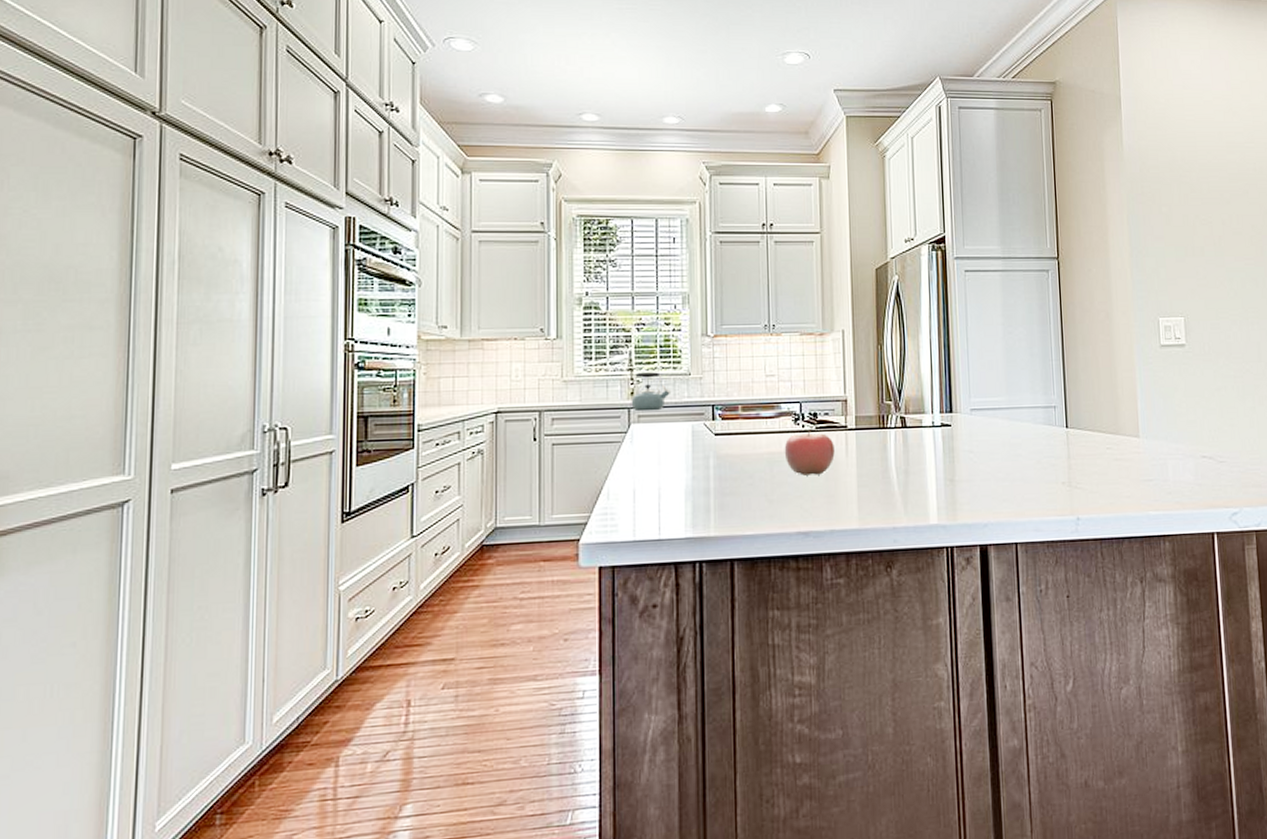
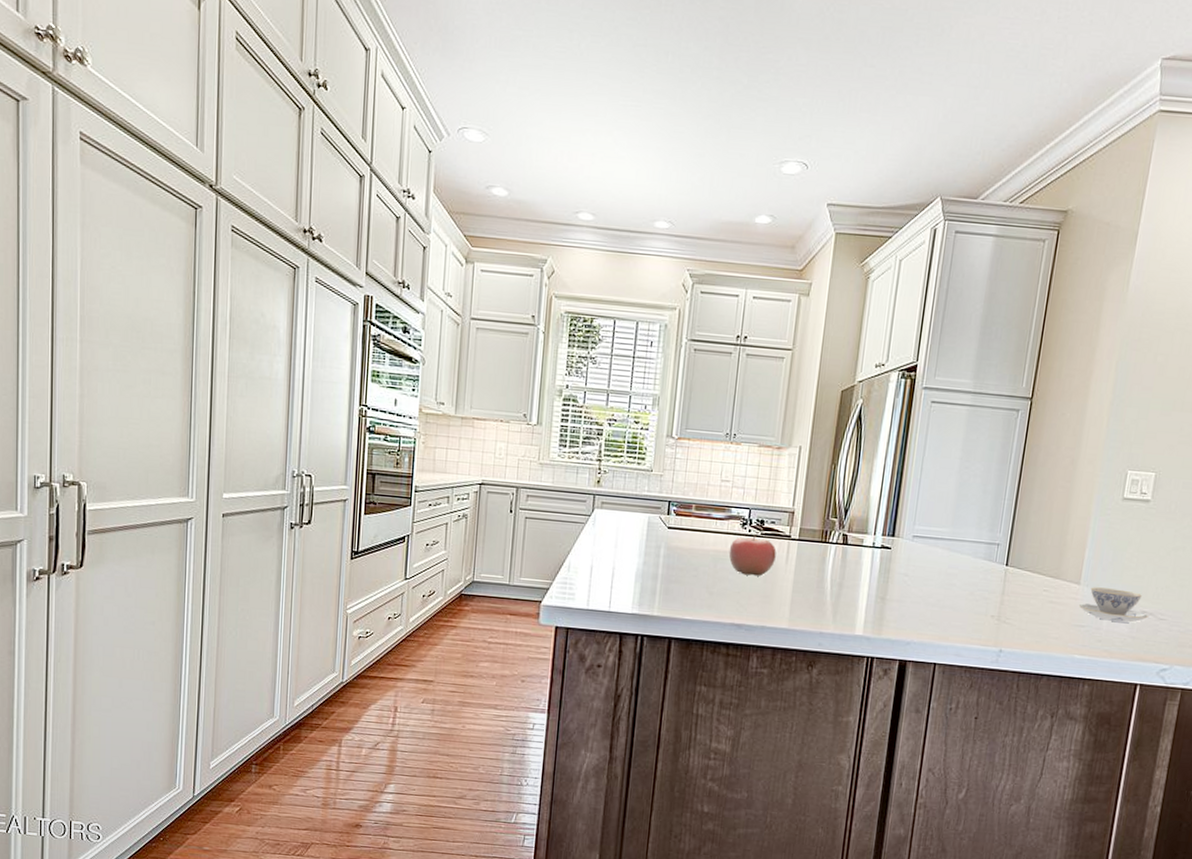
kettle: present [631,372,672,412] -> none [596,464,634,500]
teacup: none [1143,437,1209,471] -> present [1079,587,1148,623]

